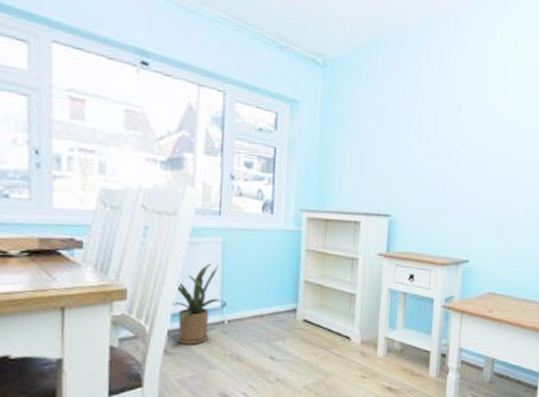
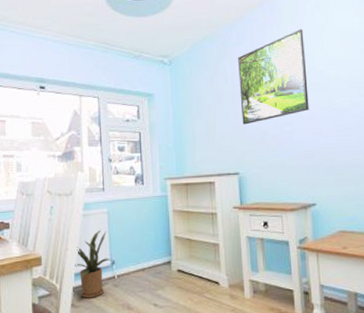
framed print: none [402,54,488,159] -> present [238,29,309,125]

